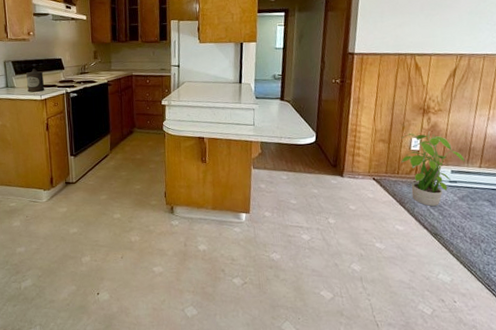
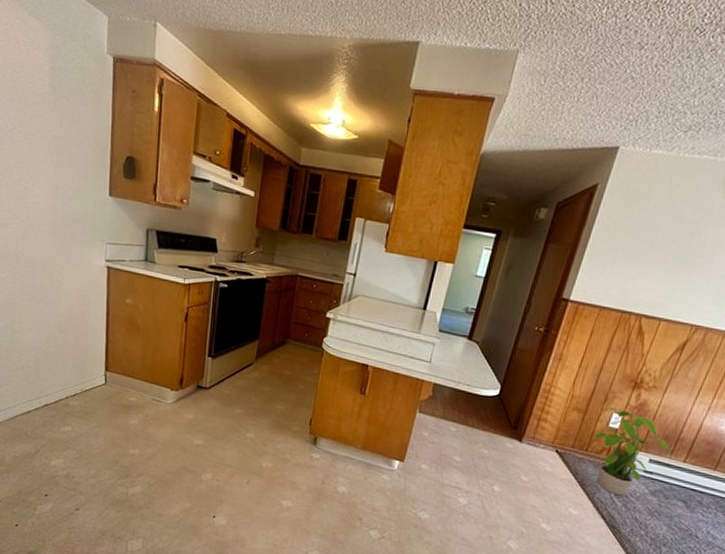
canister: present [26,68,44,93] -> none [170,244,191,274]

